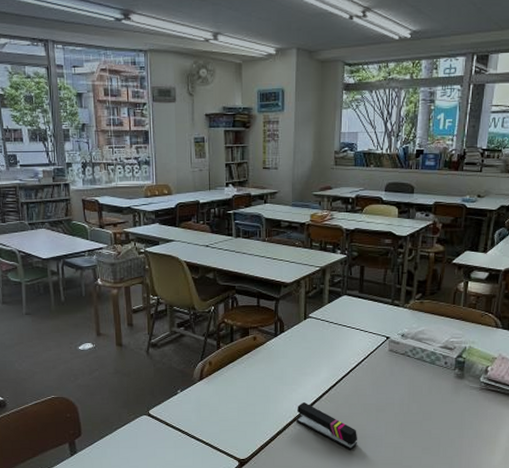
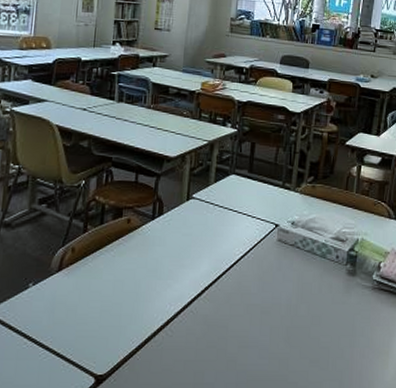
stapler: present [296,403,357,450] -> none [169,302,238,362]

